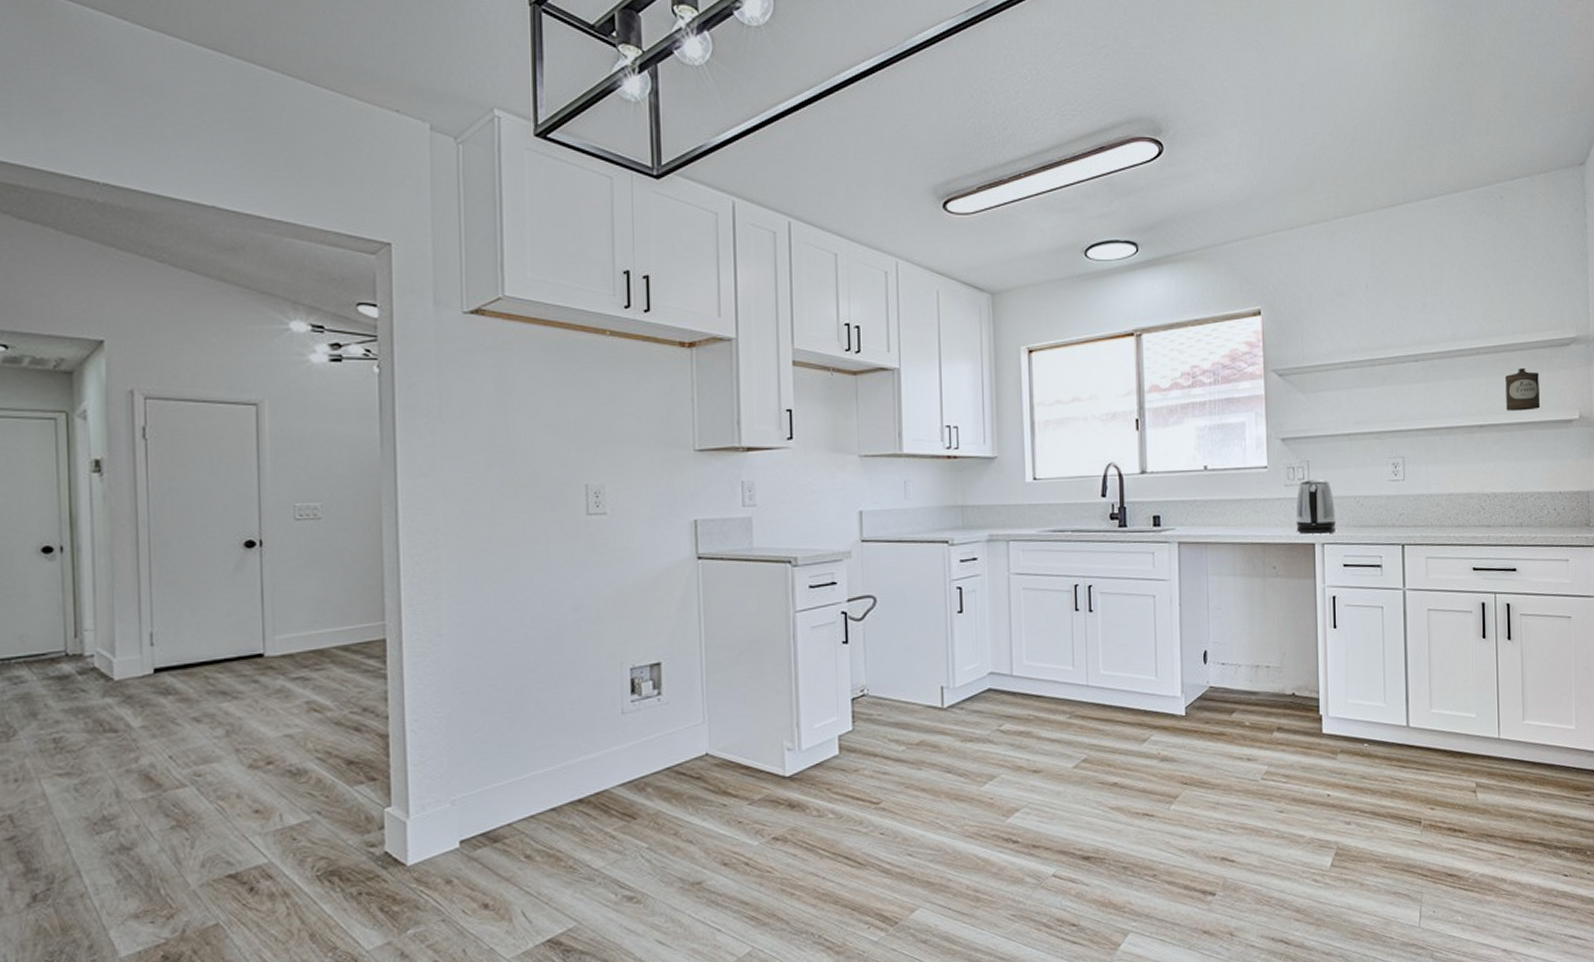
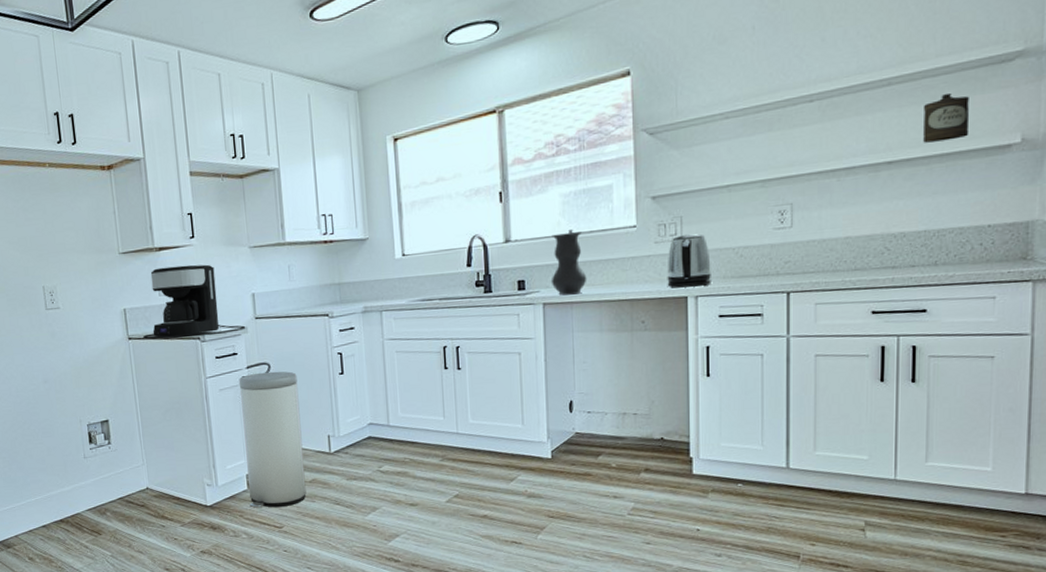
coffee maker: none [716,471,850,561] -> present [142,264,246,340]
pedal bin: none [836,606,912,780] -> present [238,371,306,509]
vase: none [1186,468,1222,535] -> present [551,232,587,295]

